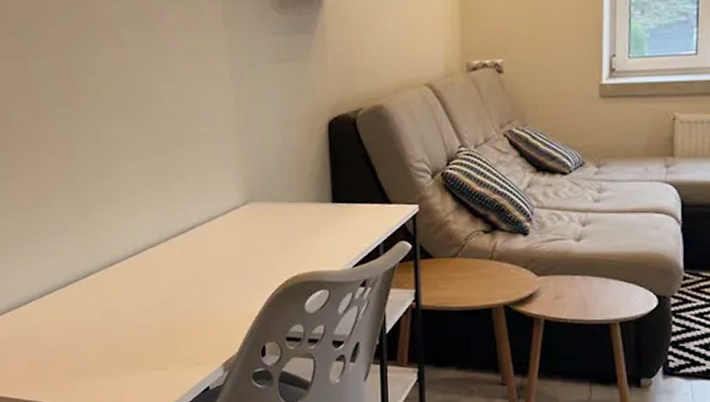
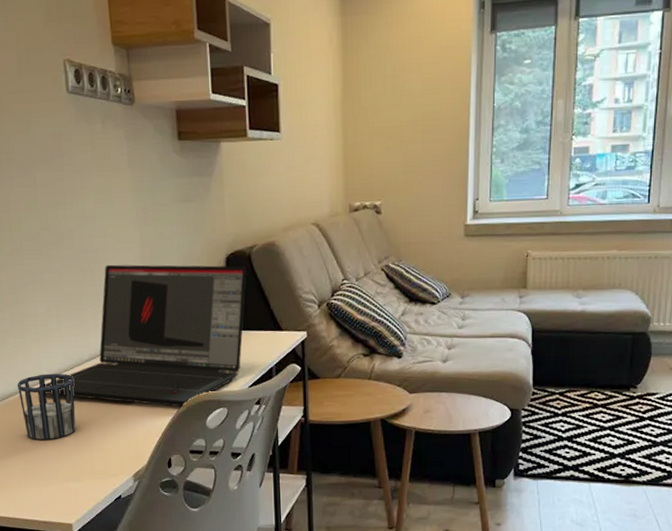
cup: none [99,249,161,322] -> present [17,373,76,440]
laptop: none [121,130,352,288] -> present [37,264,247,407]

